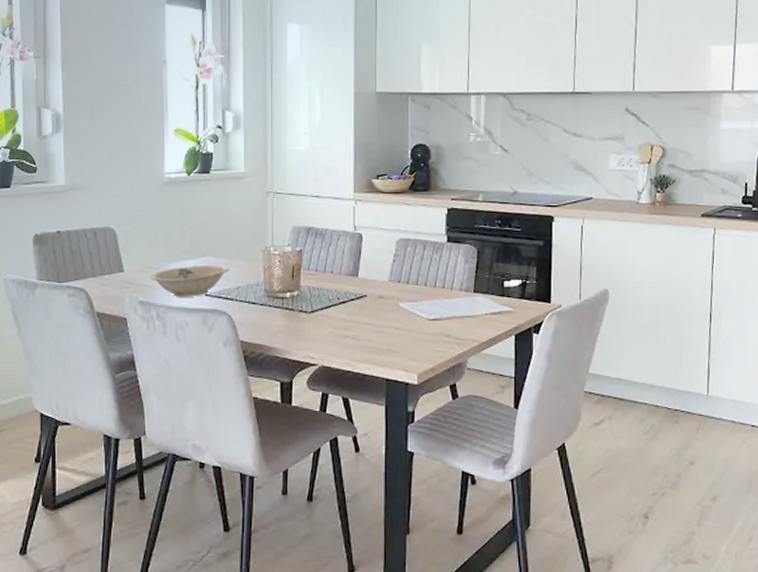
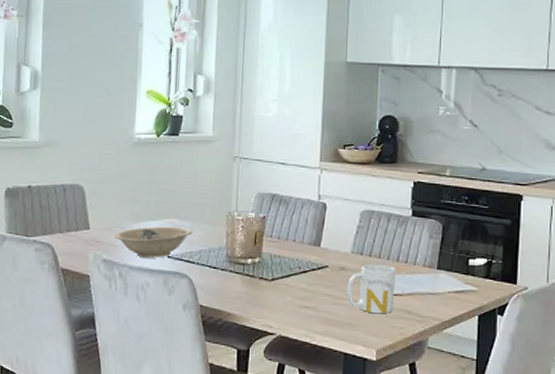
mug: none [386,291,434,339] -> present [347,264,397,314]

